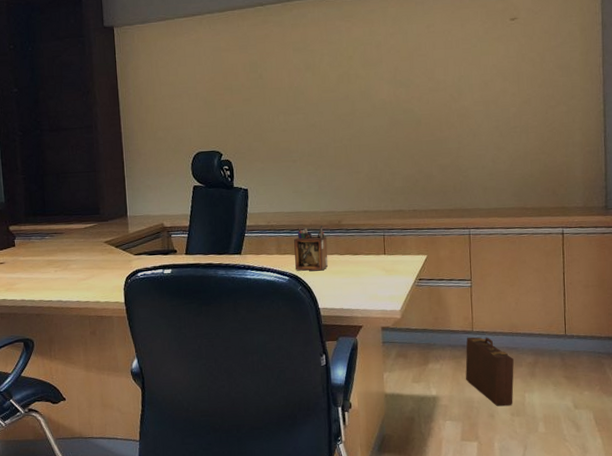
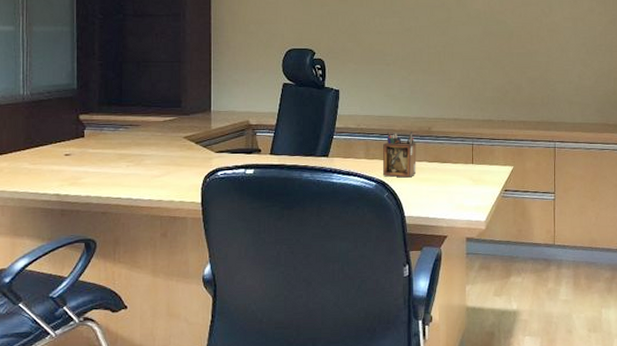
briefcase: present [465,337,514,406] -> none [545,250,592,321]

